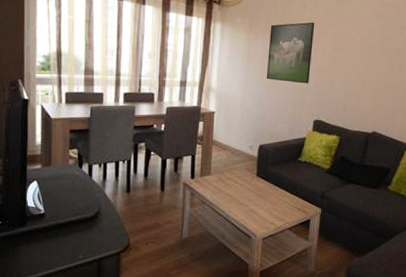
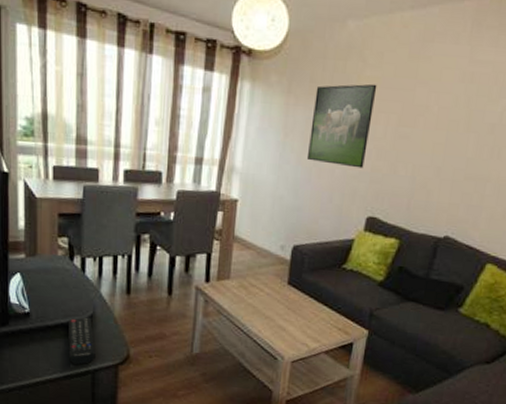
remote control: none [77,214,101,255] -> present [68,317,96,365]

